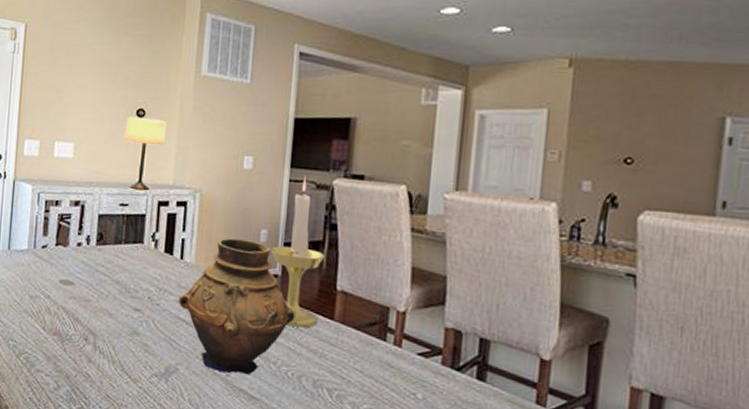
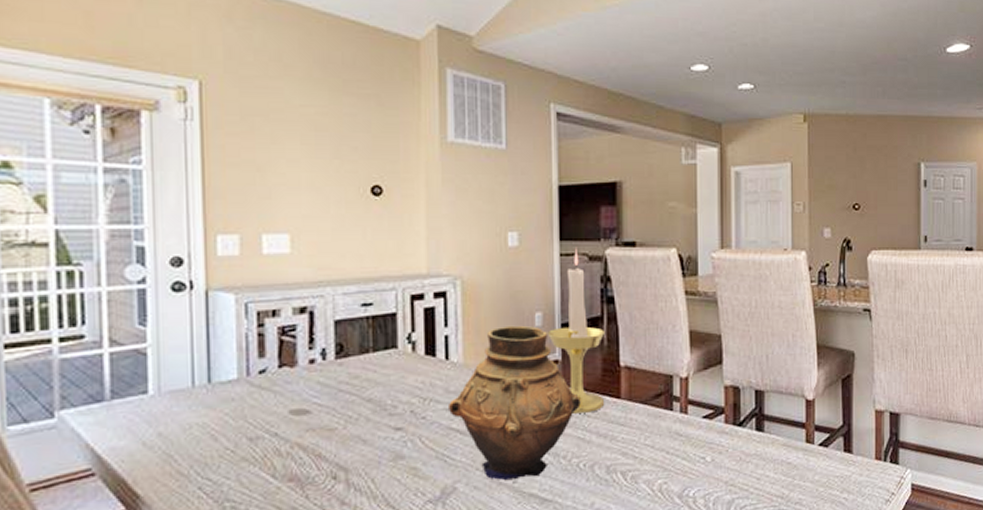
table lamp: present [125,116,167,191] -> none [359,195,412,285]

